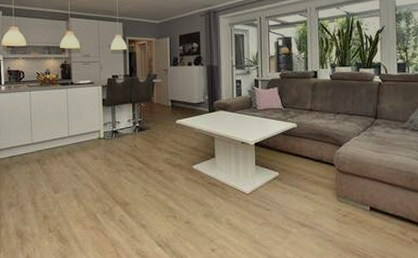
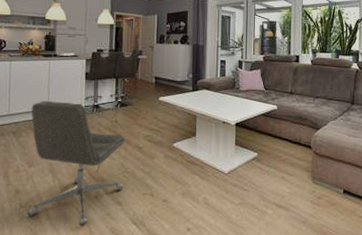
chair: none [53,129,147,250] -> present [27,101,125,227]

